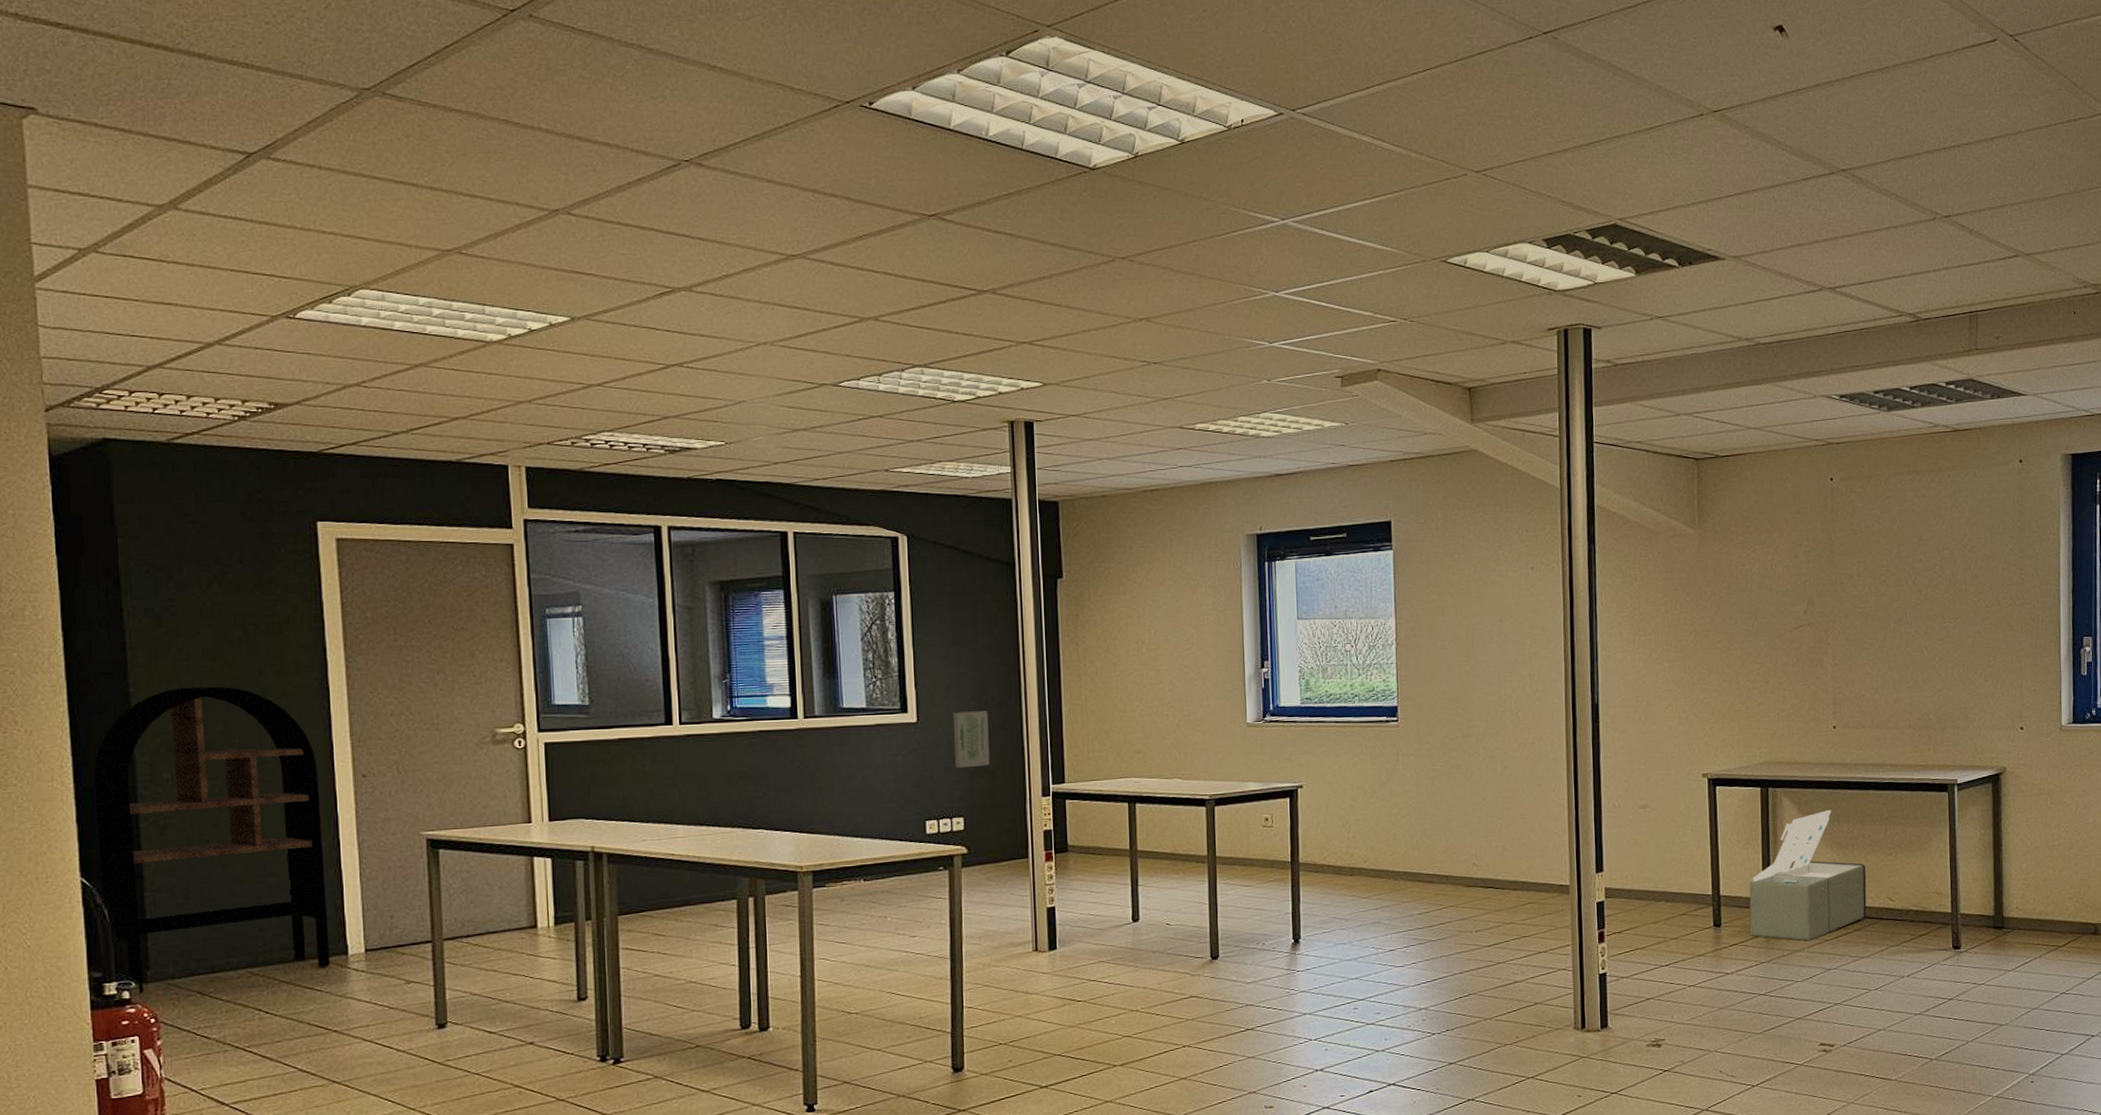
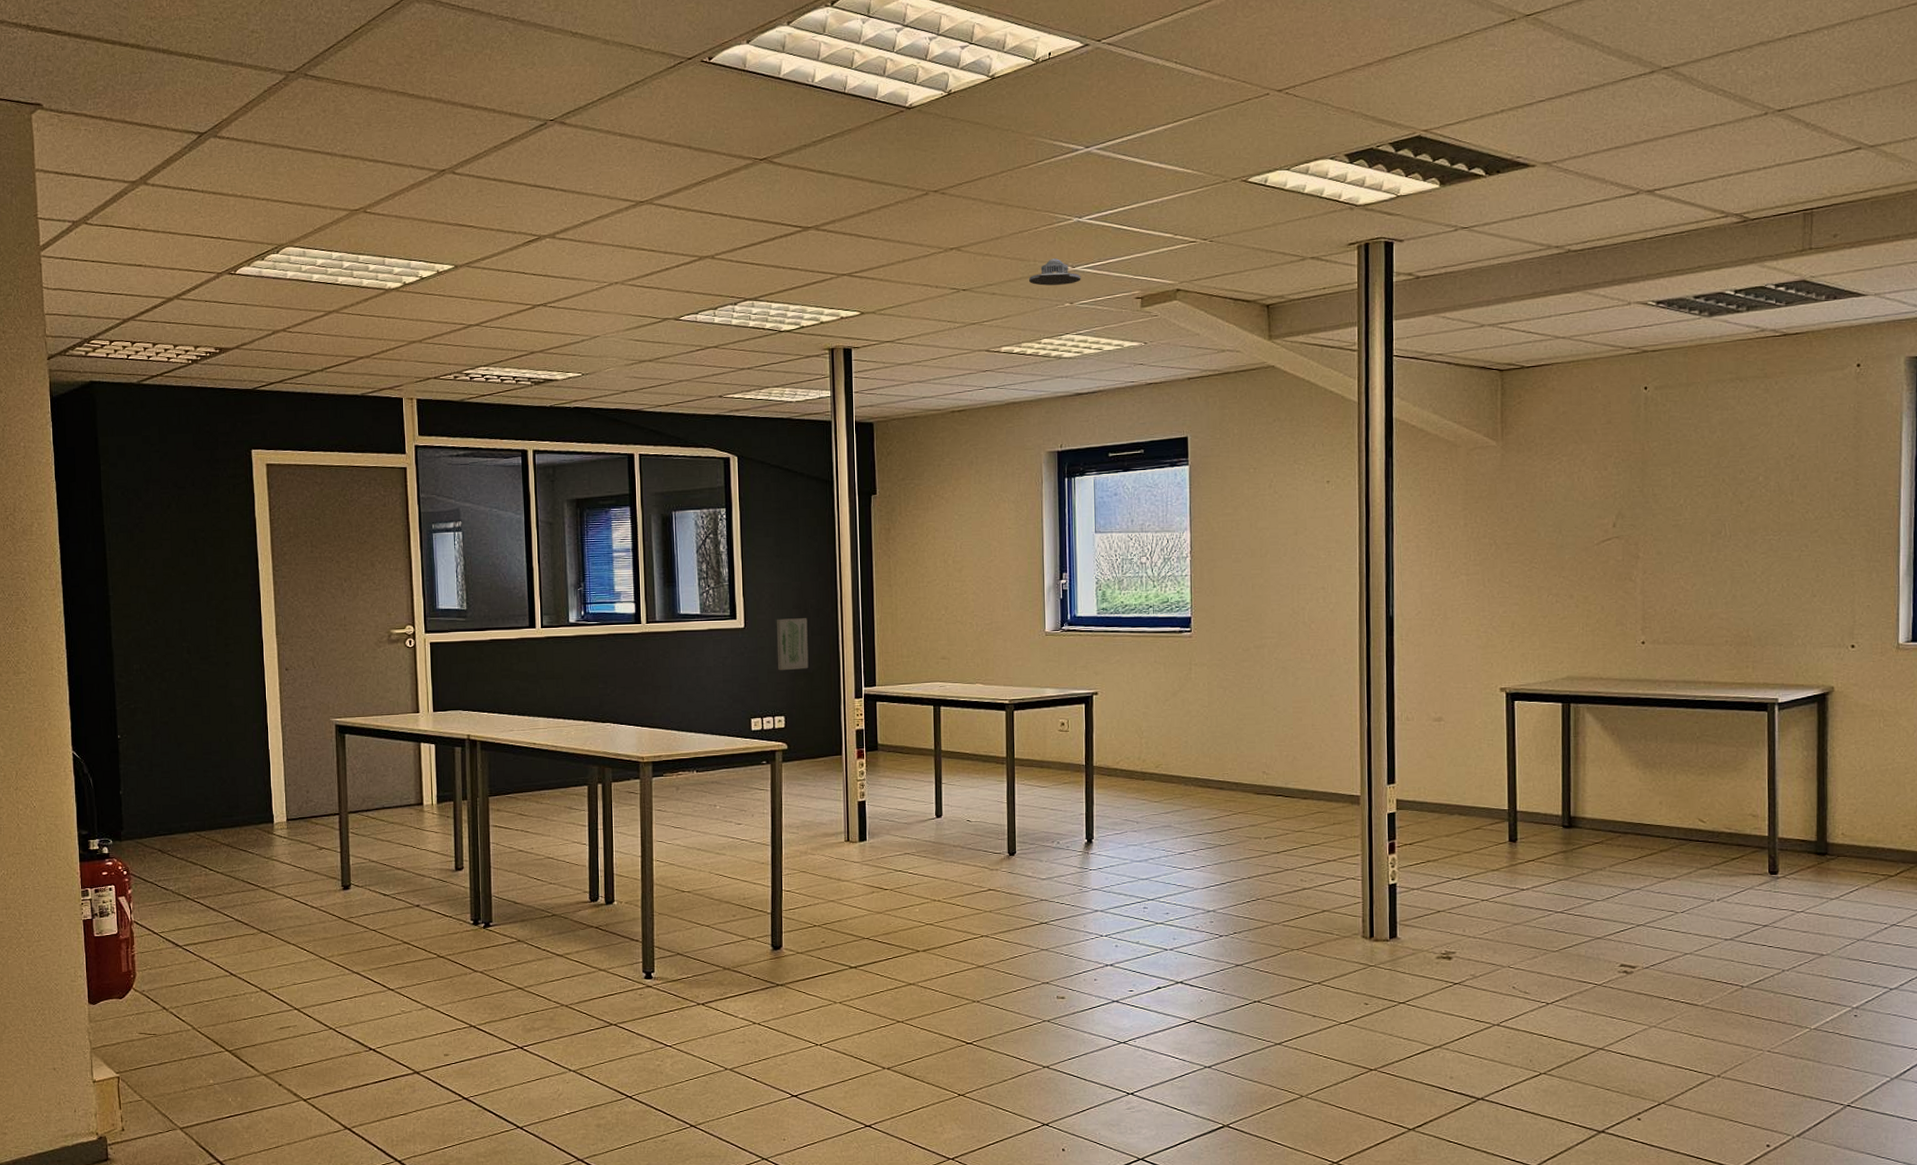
bookshelf: present [93,686,330,995] -> none [82,591,260,851]
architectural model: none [1224,333,1279,361] -> present [1029,258,1081,286]
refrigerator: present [1749,810,1867,941] -> none [1547,727,1675,860]

